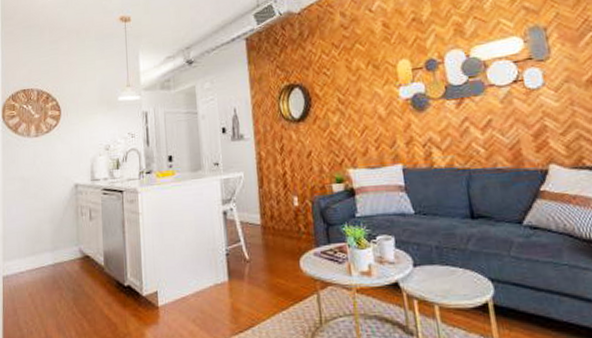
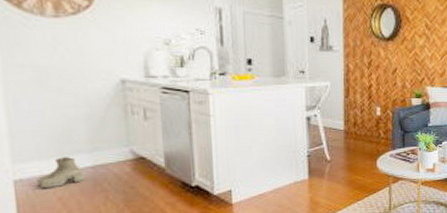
boots: none [17,256,46,284] -> present [36,157,84,188]

